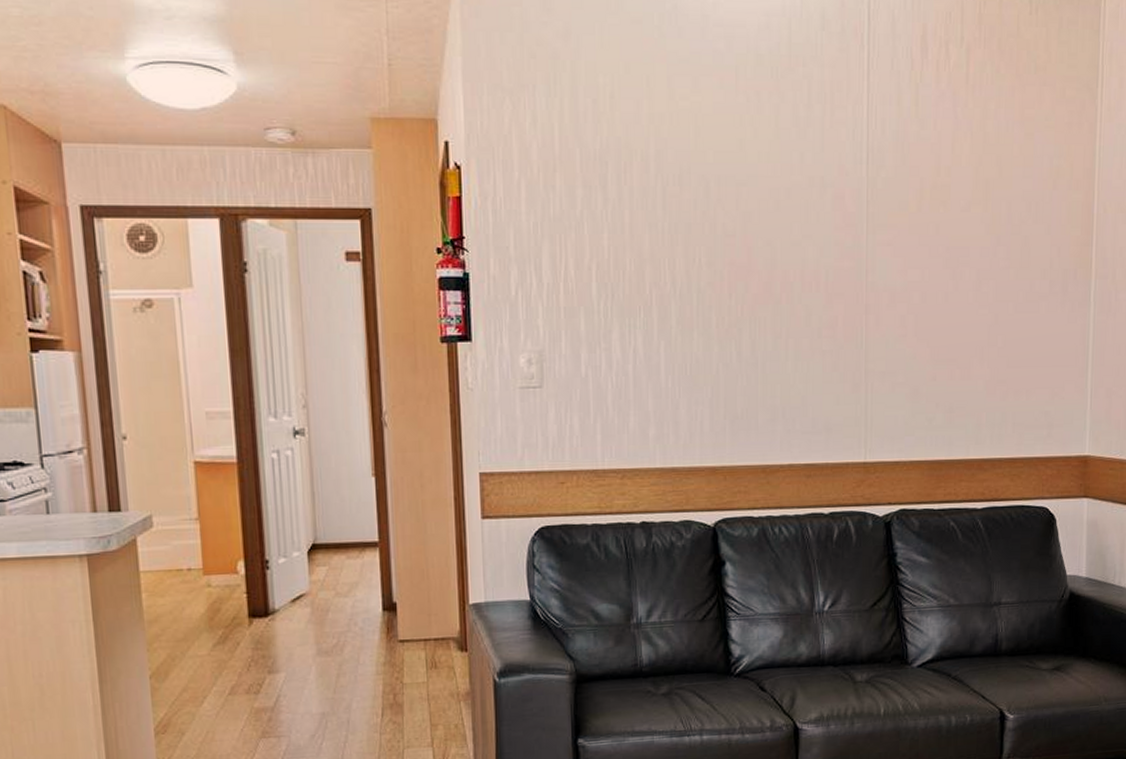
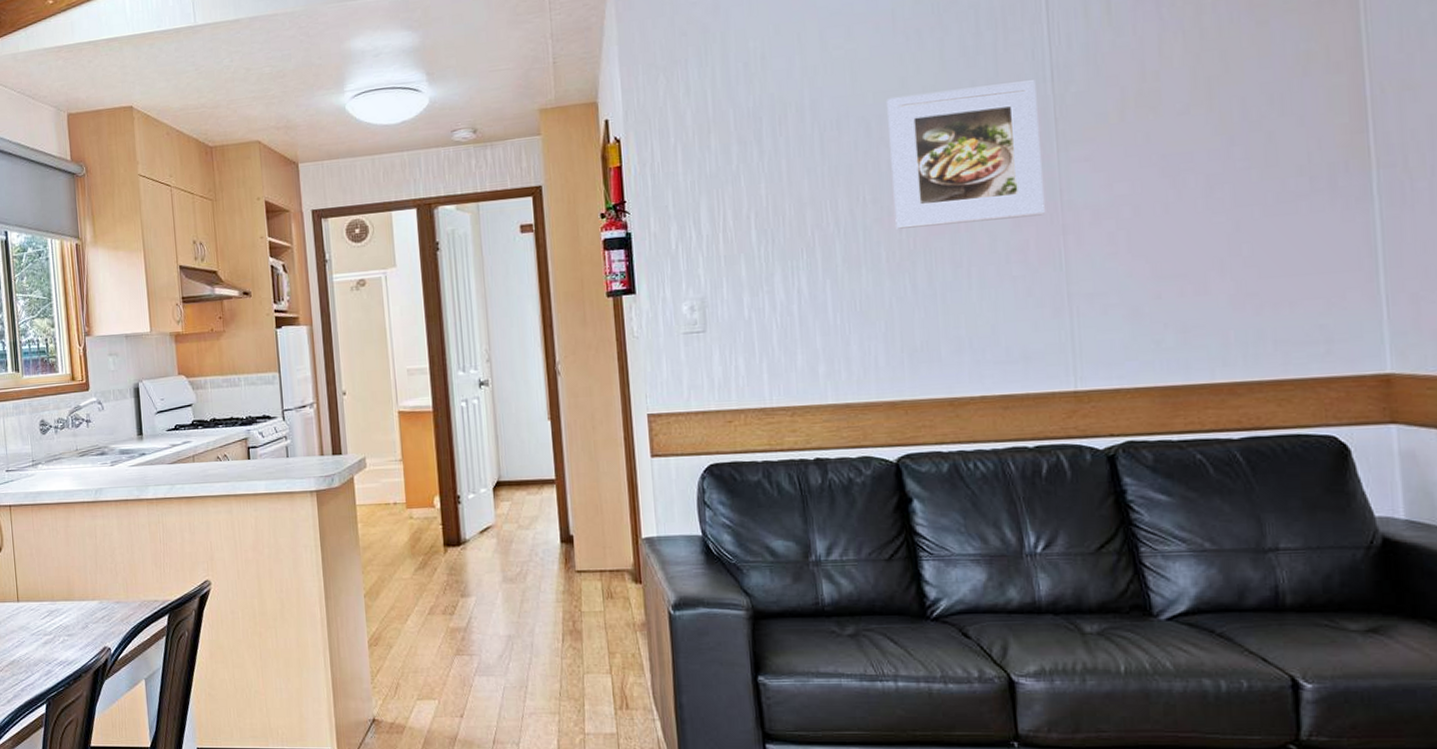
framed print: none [726,159,854,295] -> present [887,80,1046,229]

